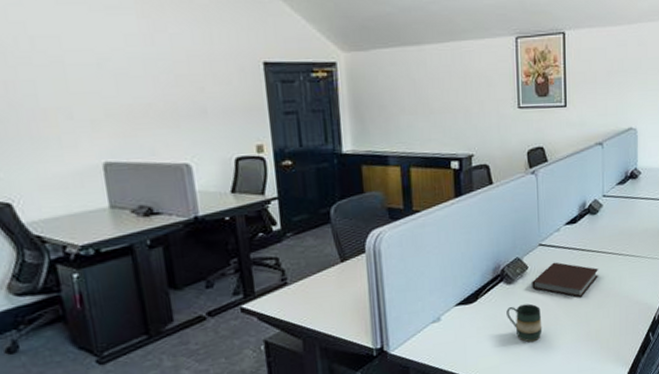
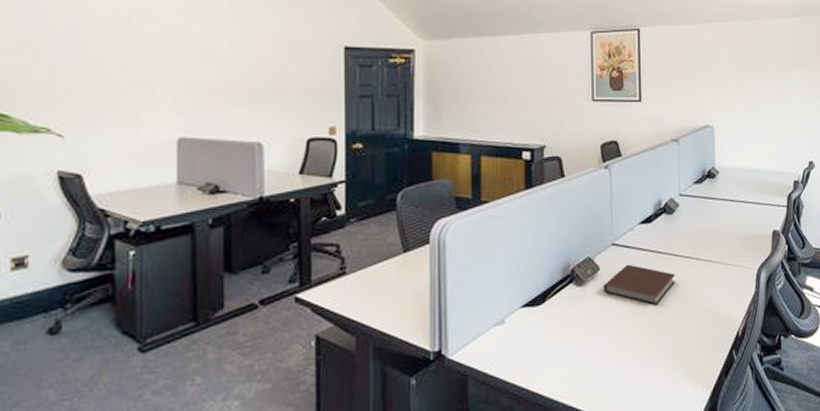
mug: present [506,303,543,343] -> none [576,309,615,354]

